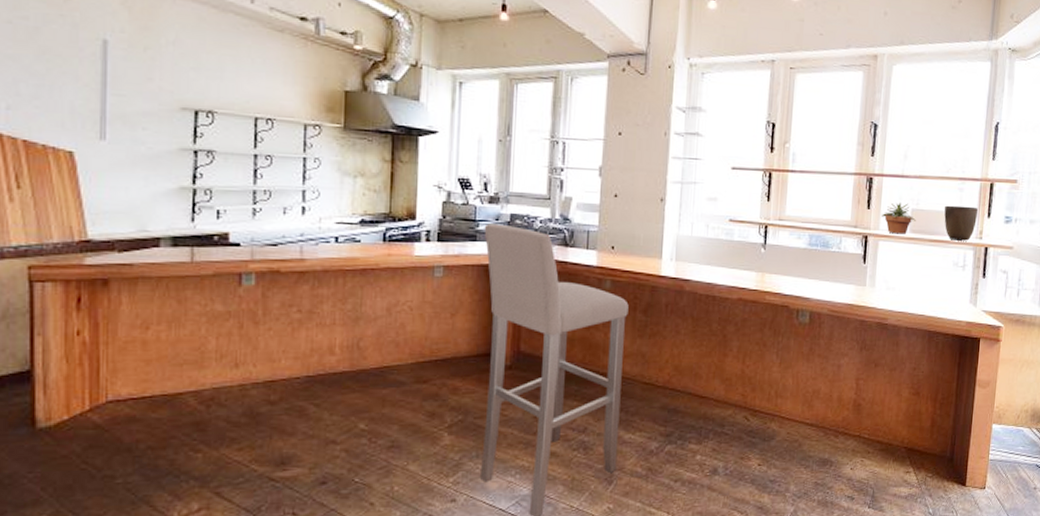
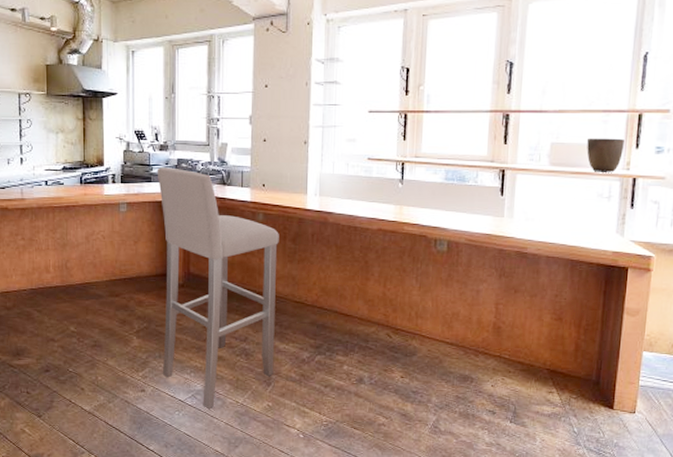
potted plant: present [882,203,917,234] -> none [519,137,557,167]

